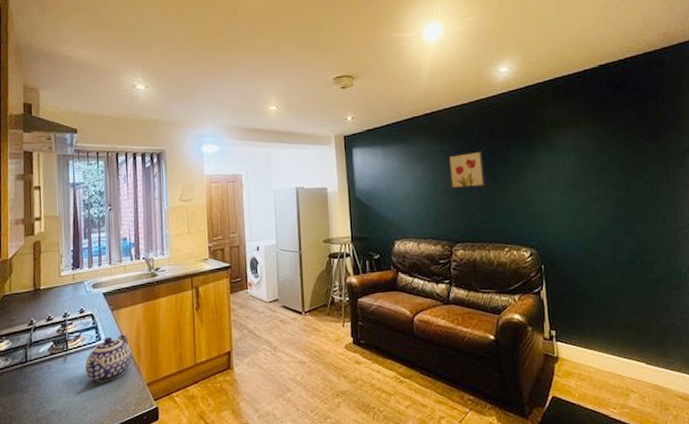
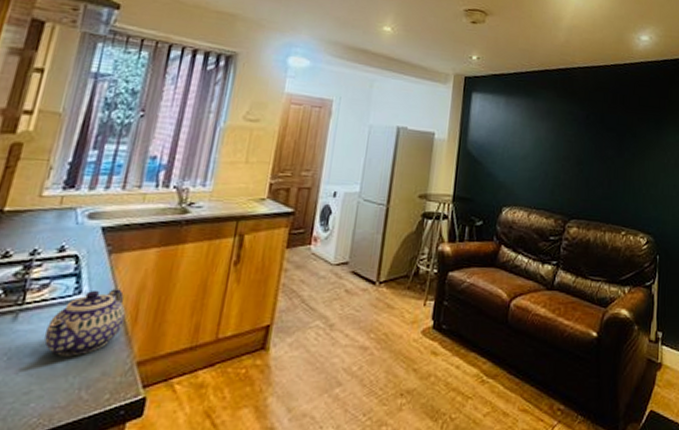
wall art: present [448,151,486,189] -> none [573,118,612,160]

